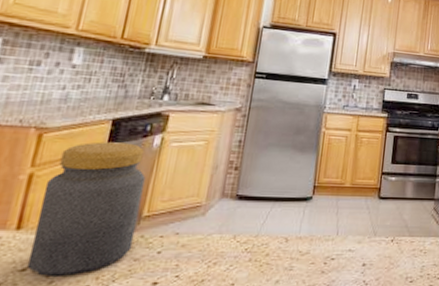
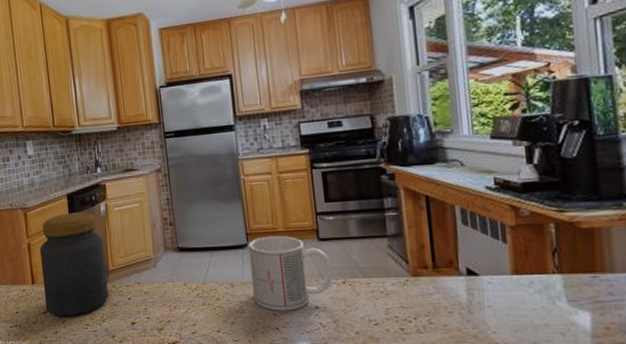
mug: none [306,190,386,269] -> present [249,235,333,311]

